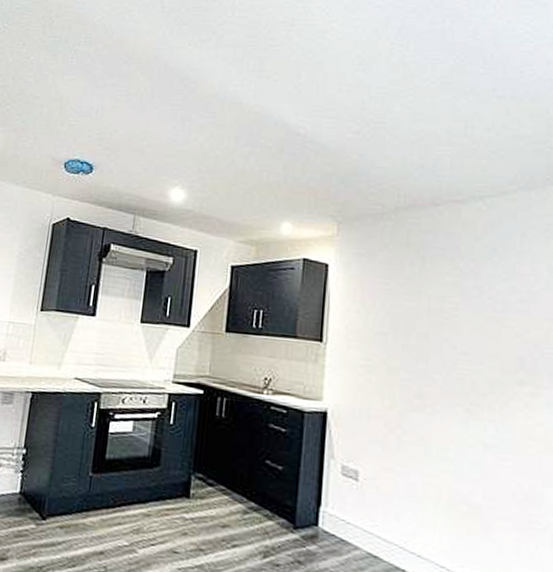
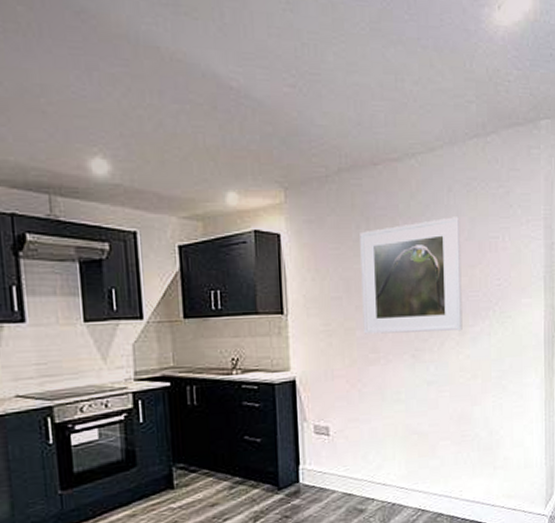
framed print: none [408,263,536,392] -> present [360,217,463,335]

